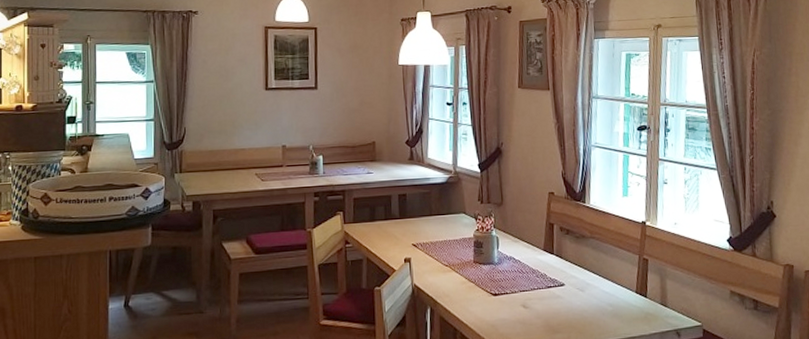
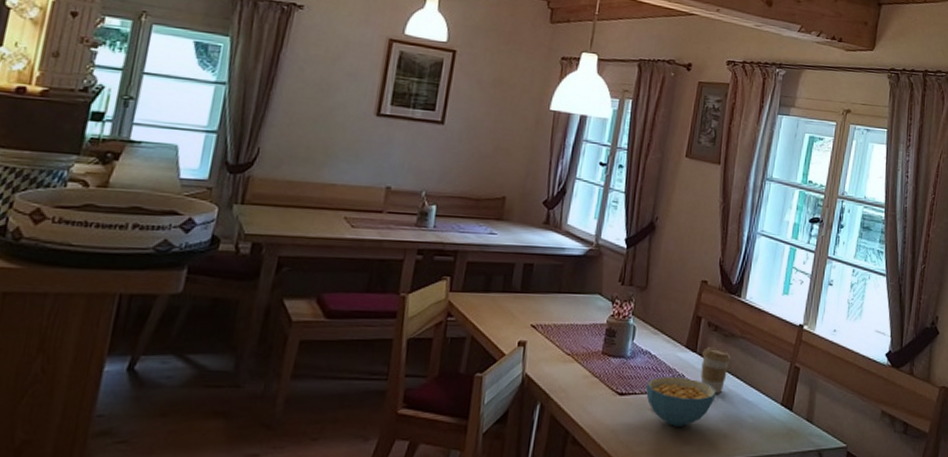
cereal bowl: none [516,276,577,318] -> present [646,377,716,426]
coffee cup: none [559,248,585,288] -> present [700,347,731,394]

